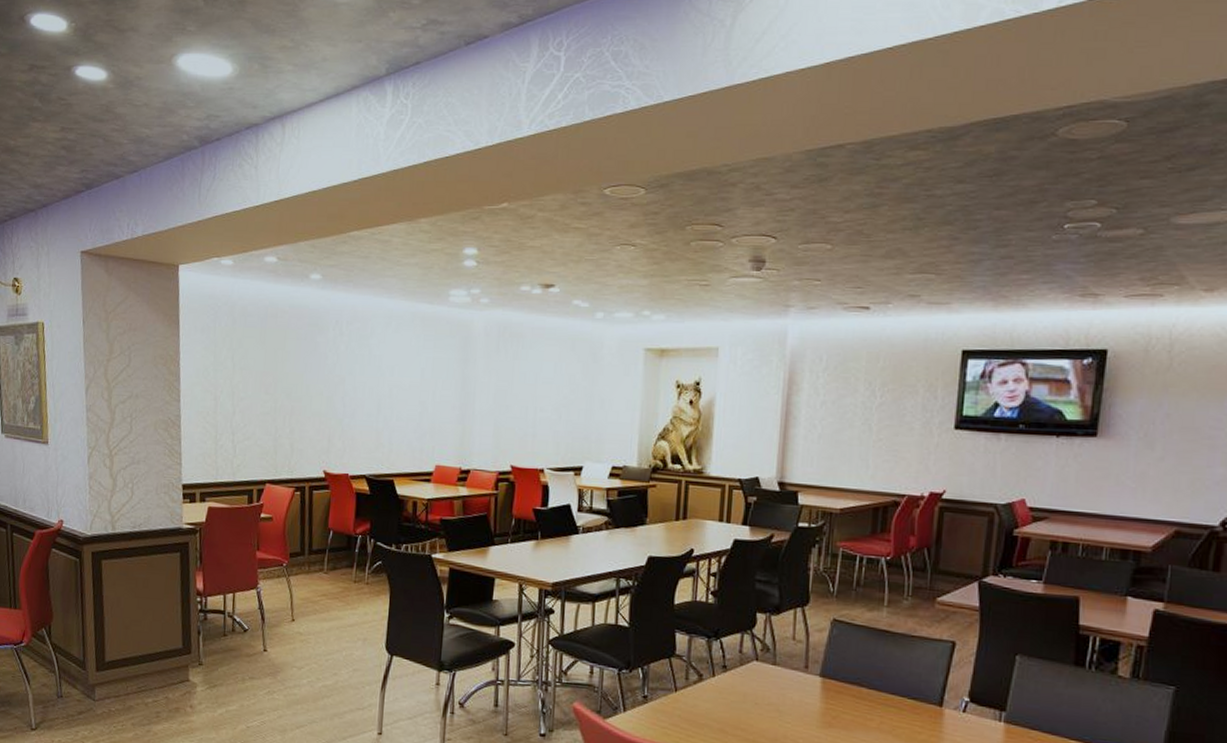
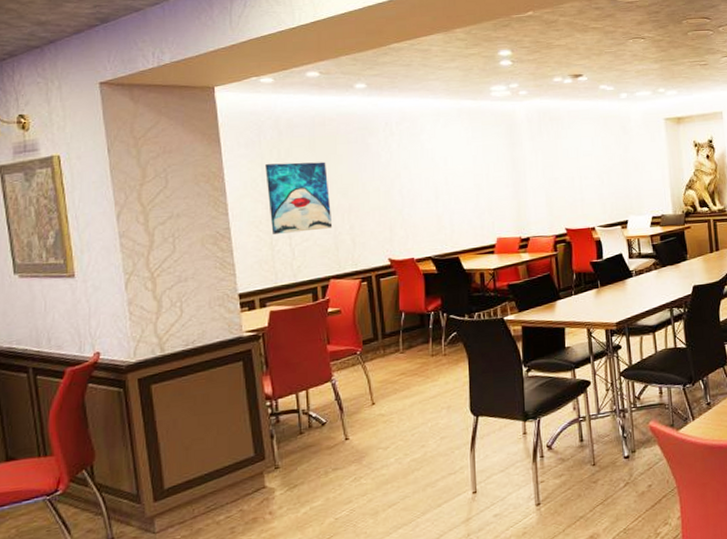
wall art: none [217,353,274,430] -> present [265,162,333,234]

